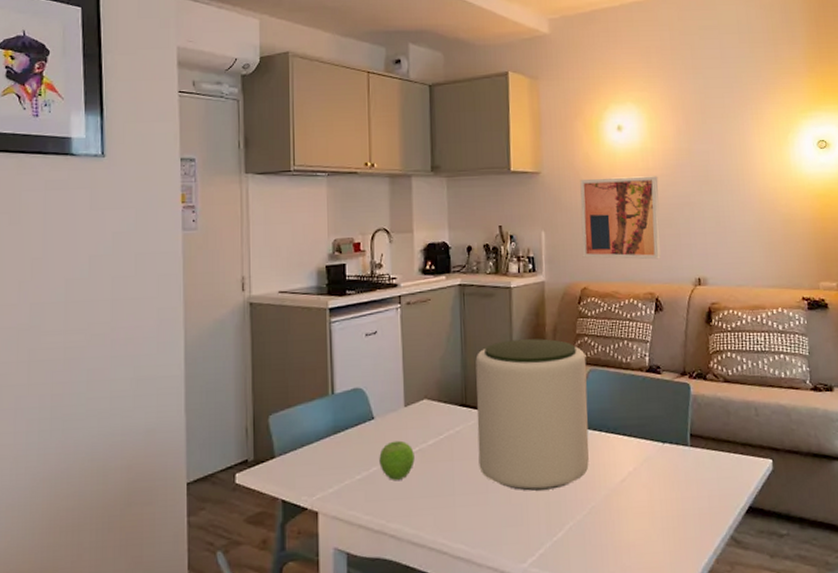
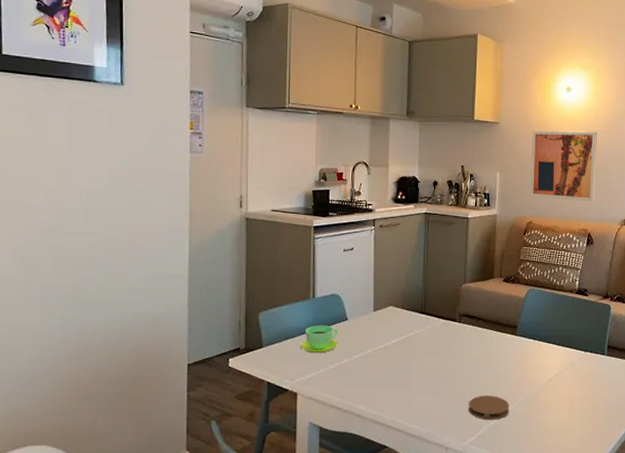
cup: none [319,426,365,462] -> present [300,325,339,354]
fruit: present [379,440,415,480] -> none [350,339,380,370]
plant pot: present [475,338,590,491] -> none [433,262,527,385]
coaster: none [525,503,576,535] -> present [468,396,510,420]

